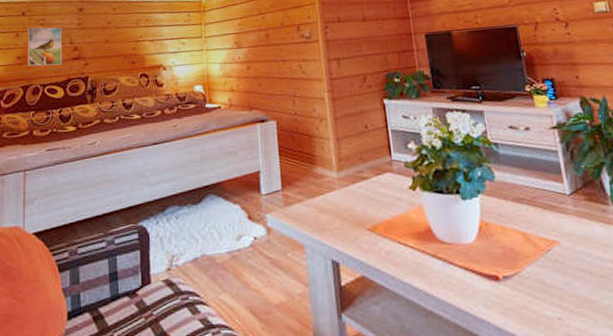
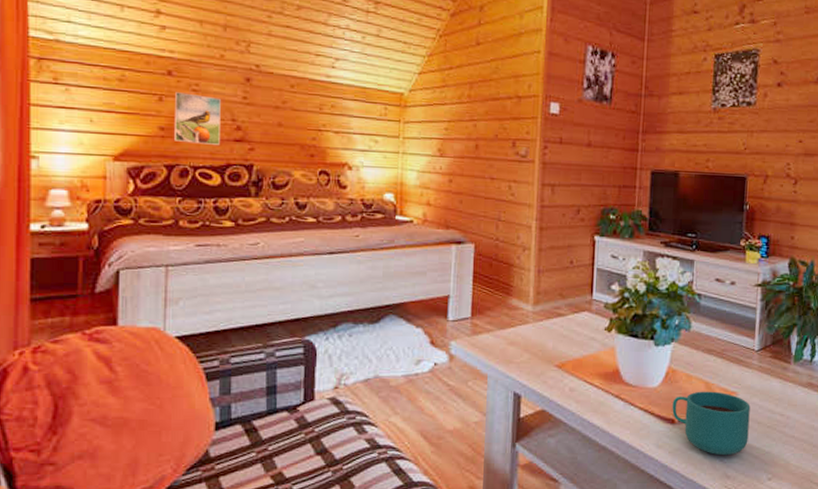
cup: none [492,242,584,313] -> present [672,391,750,456]

